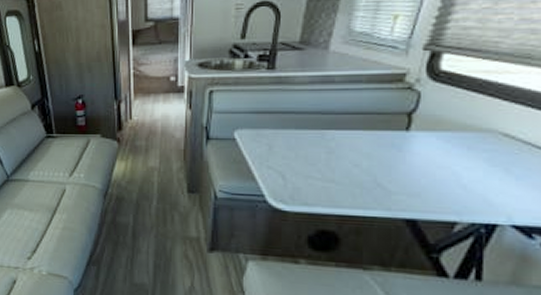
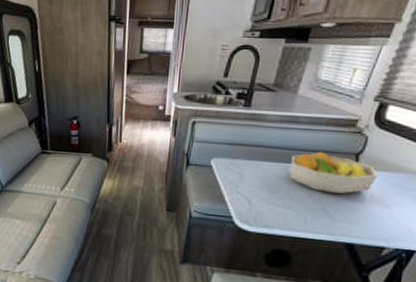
fruit bowl: none [328,113,438,162] -> present [289,151,378,194]

